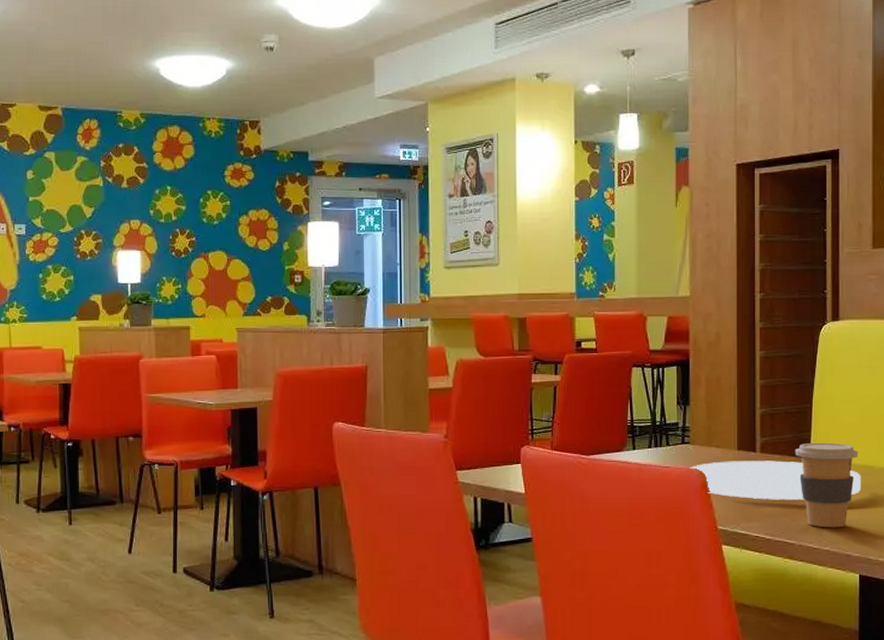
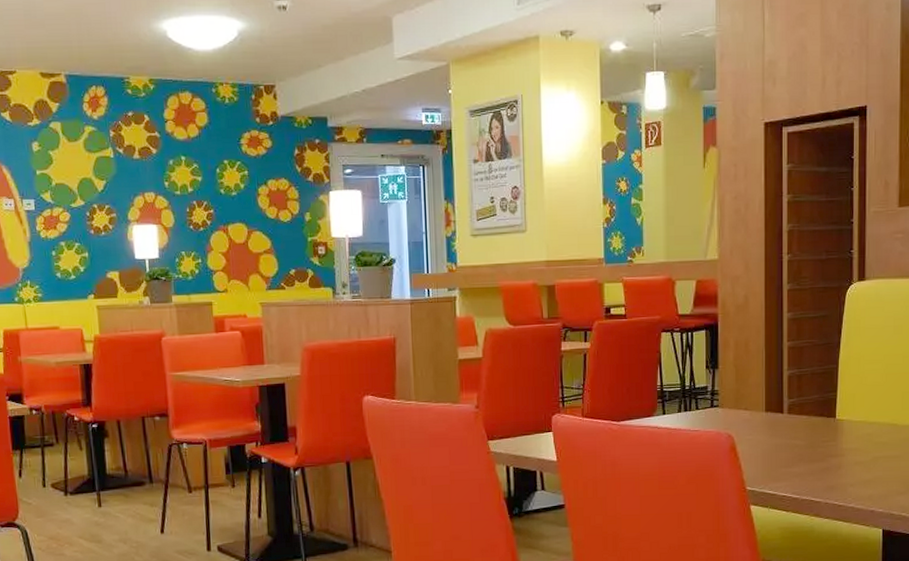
plate: present [690,461,861,500] -> none [719,421,885,460]
coffee cup: present [795,442,858,528] -> none [821,402,883,486]

